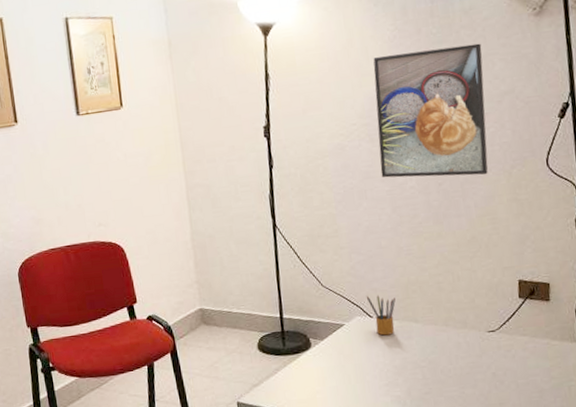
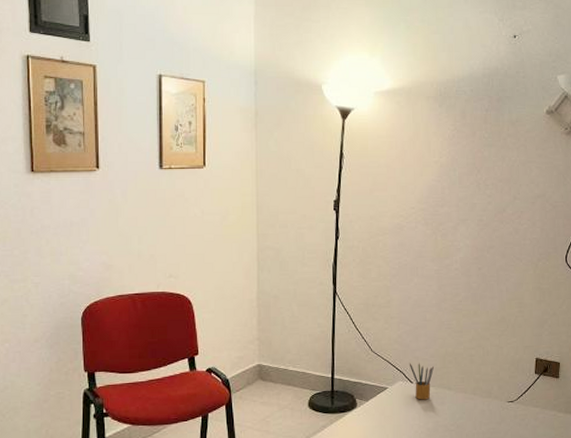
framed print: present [373,43,489,178] -> none [431,151,523,265]

